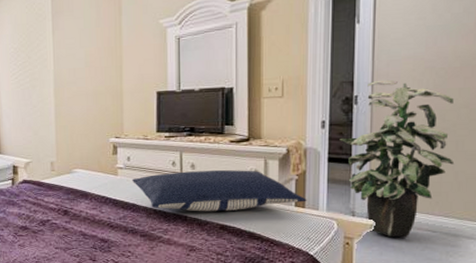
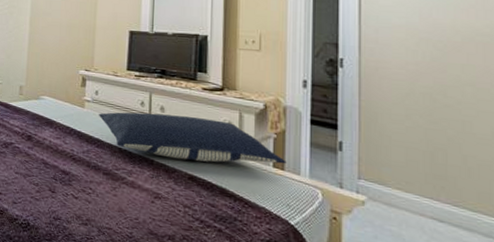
indoor plant: present [339,79,455,238] -> none [323,45,462,223]

